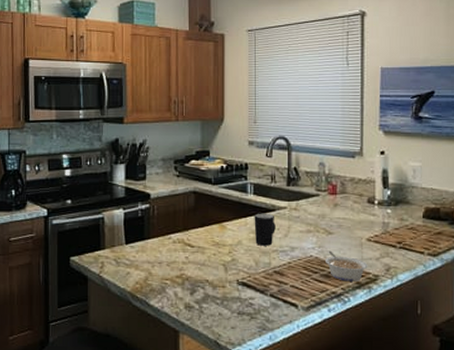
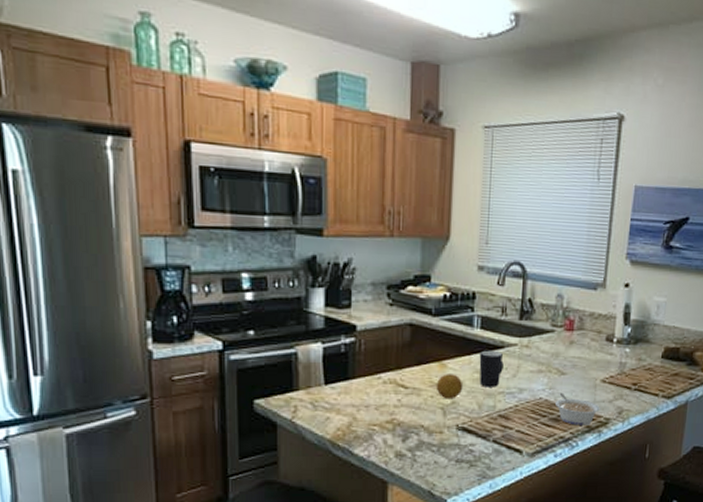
fruit: none [217,234,241,257] -> present [436,374,463,400]

